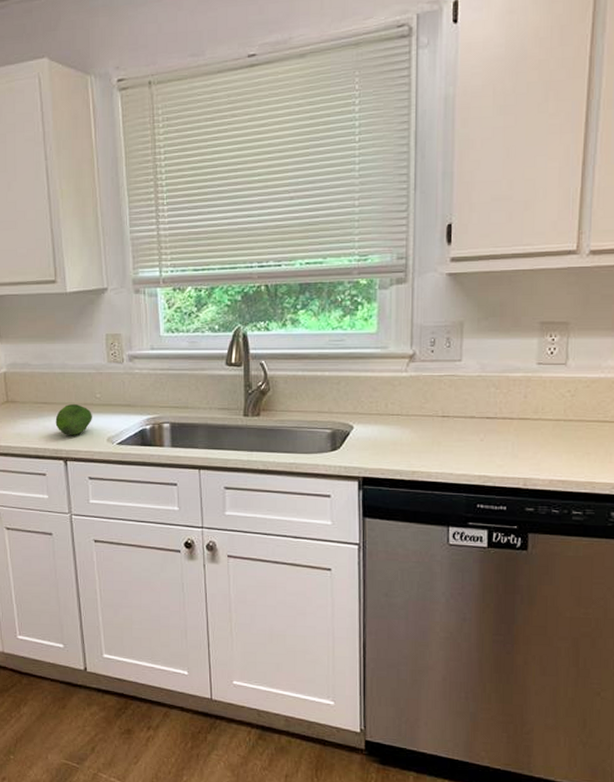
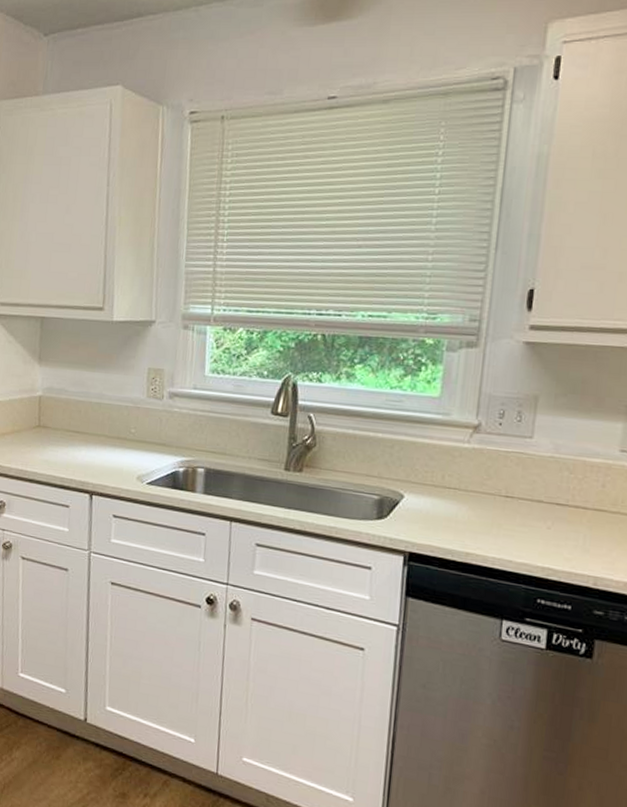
fruit: present [55,403,92,435] -> none [85,436,125,469]

